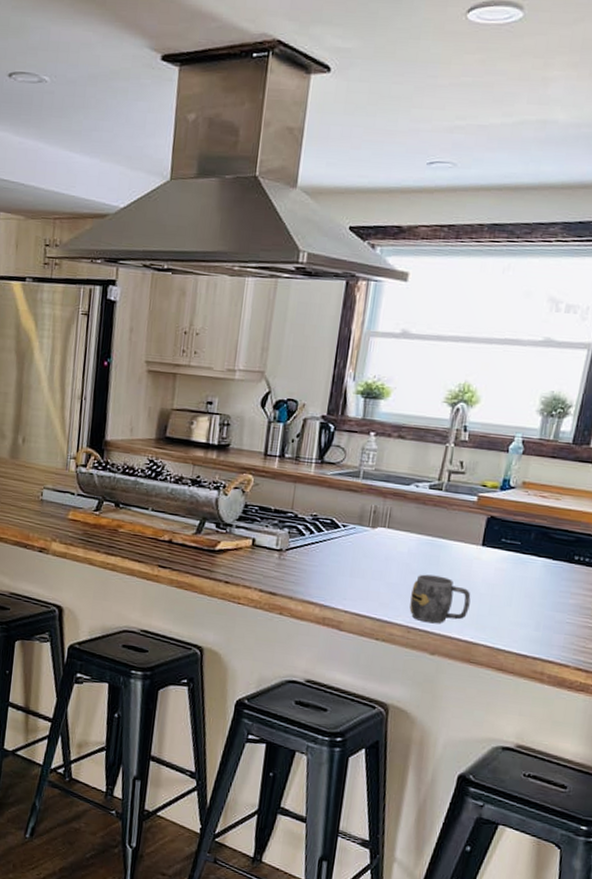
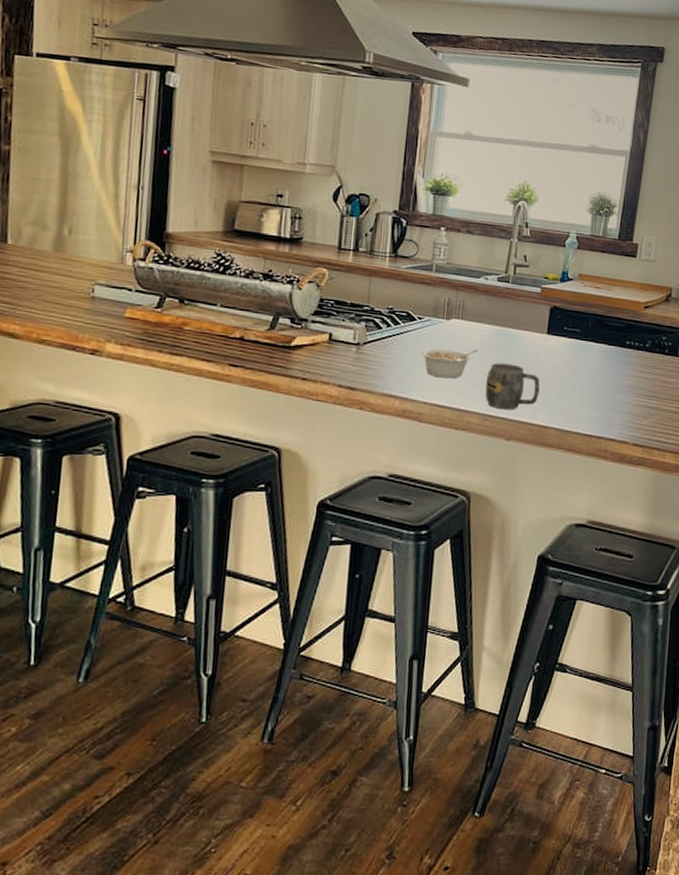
legume: none [343,557,405,588] -> present [420,348,479,379]

